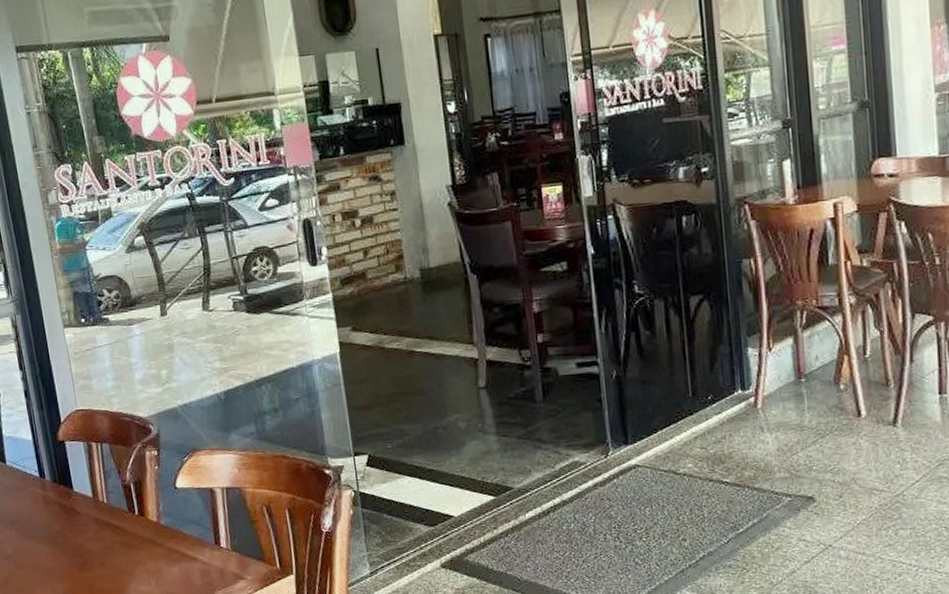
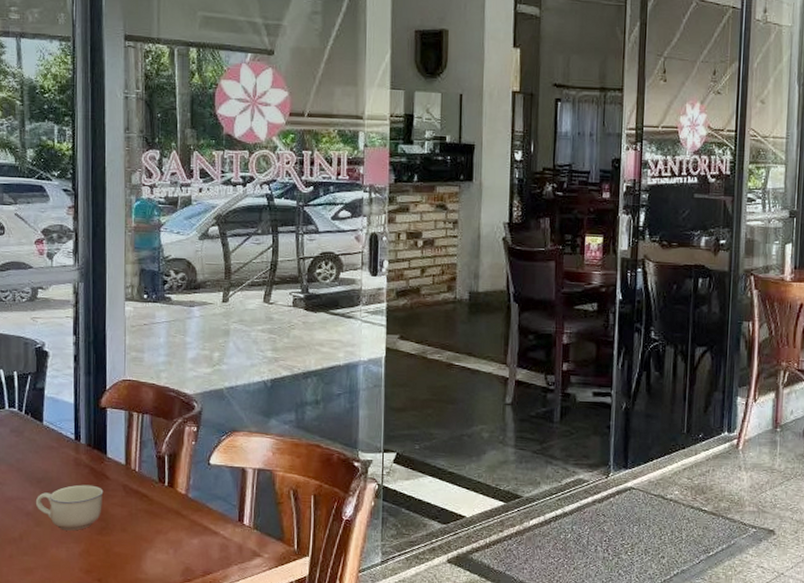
cup: none [13,521,78,570] -> present [35,484,104,531]

